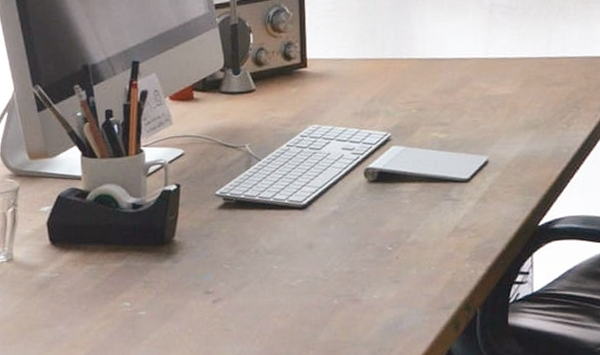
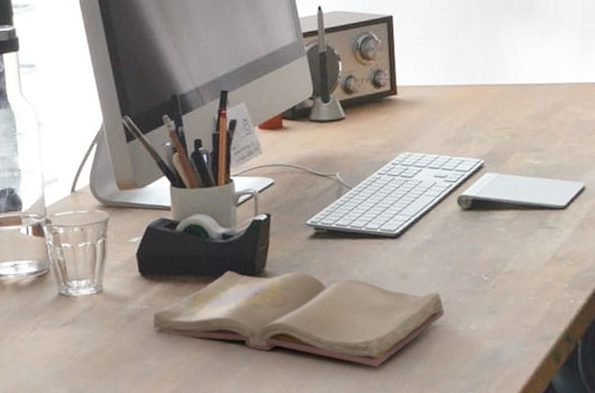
diary: none [62,240,349,334] -> present [152,270,445,367]

